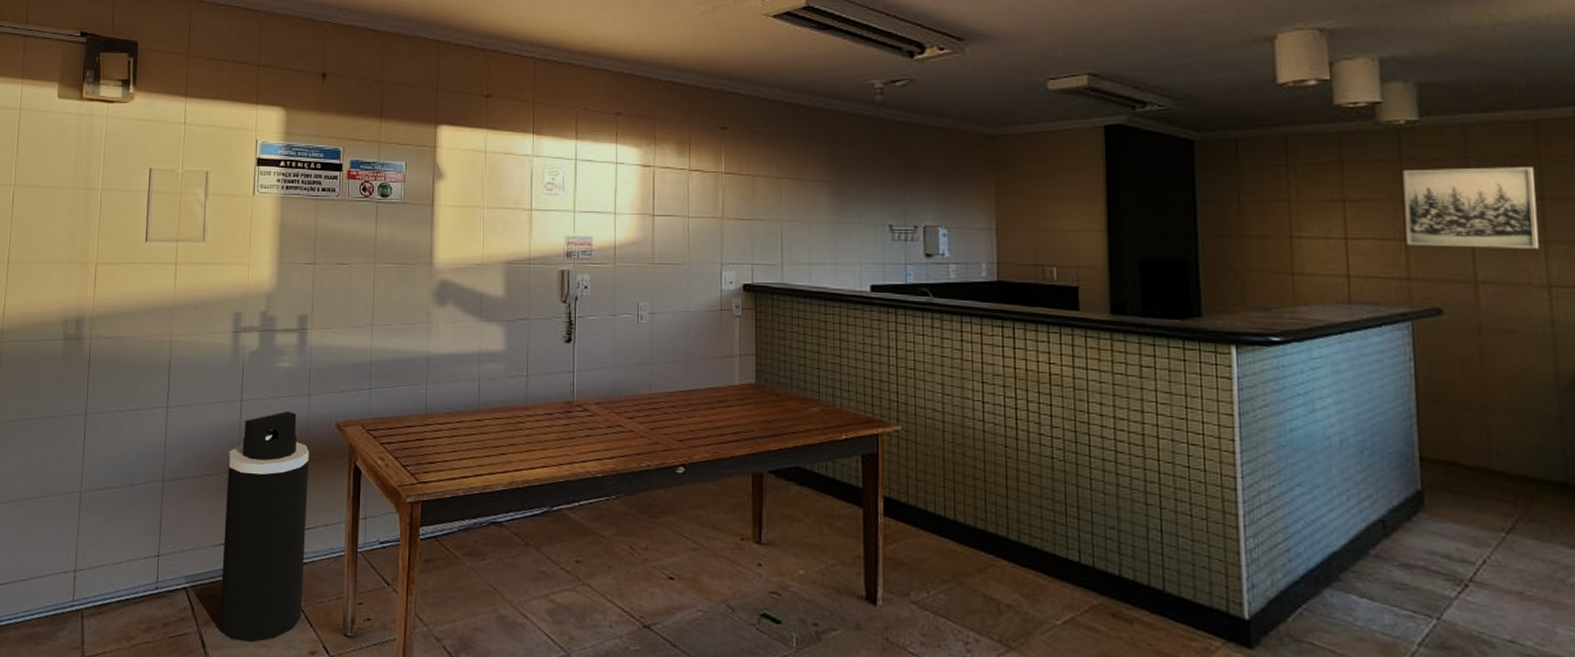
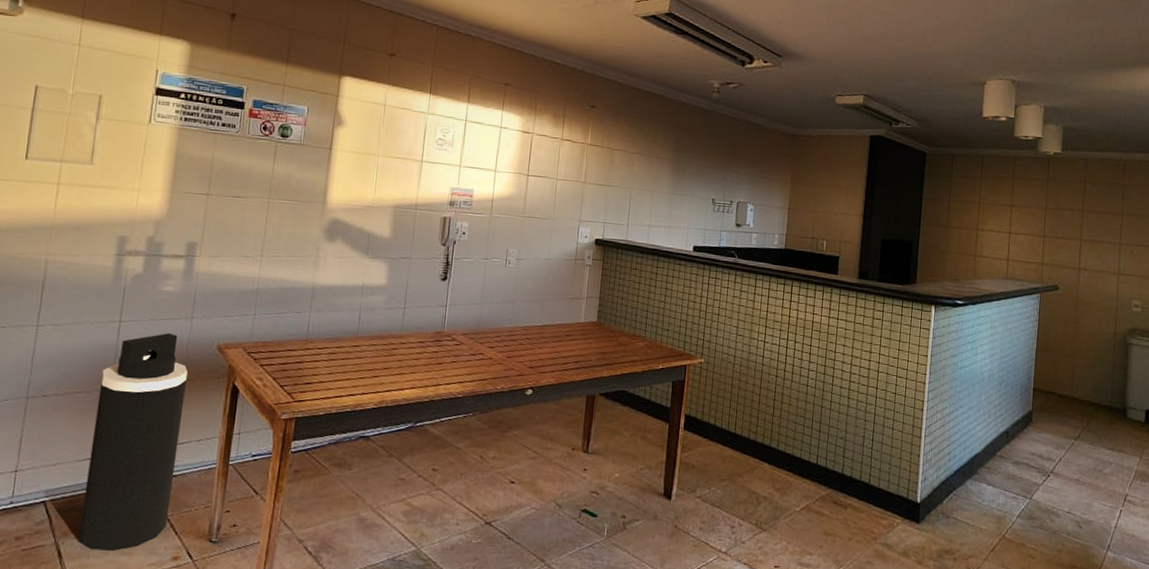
wall art: present [1403,167,1538,249] -> none [1044,187,1120,248]

